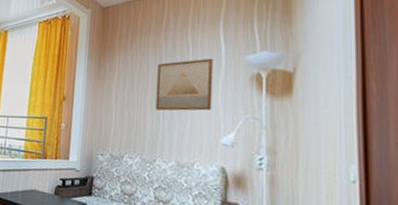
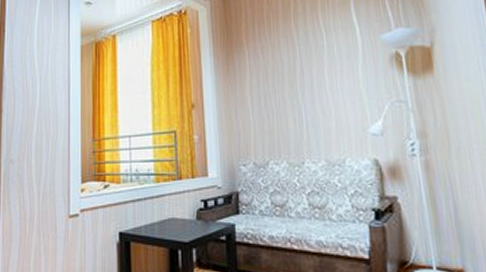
wall art: present [155,58,214,111] -> none [291,41,355,106]

